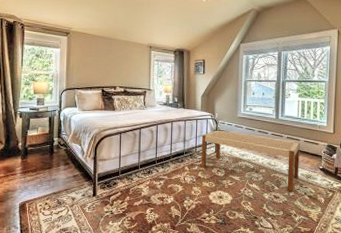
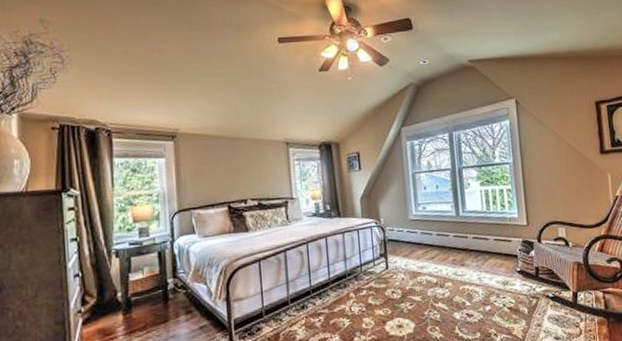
bench: present [201,130,300,192] -> none [367,239,493,306]

